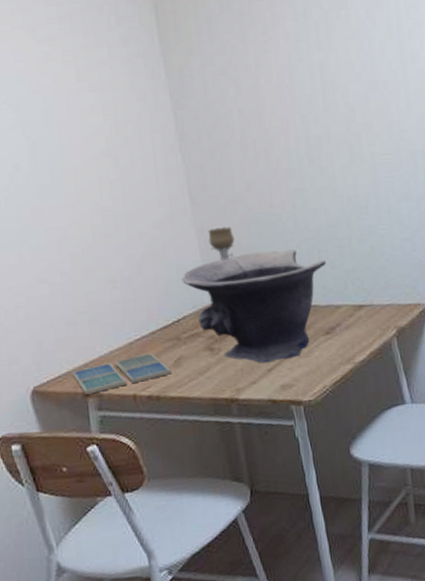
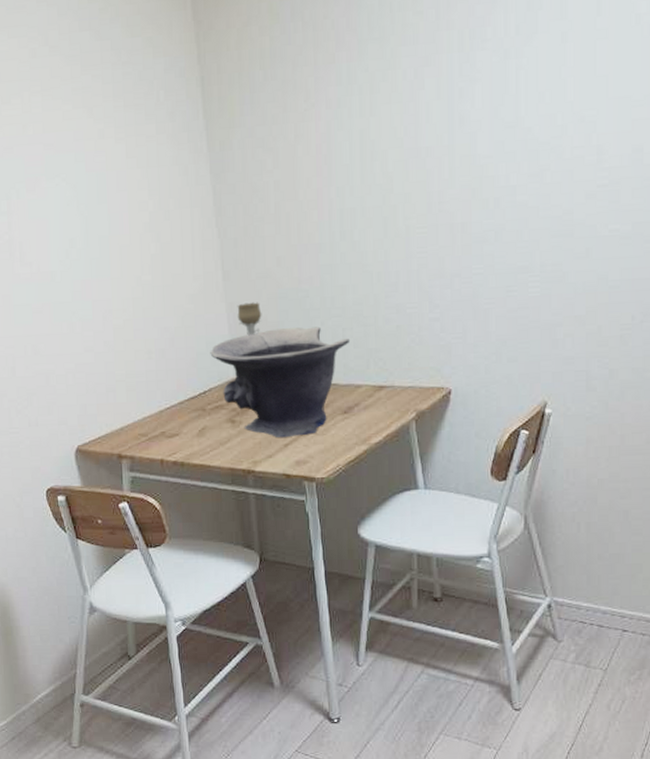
drink coaster: present [71,353,171,395] -> none [109,422,195,456]

